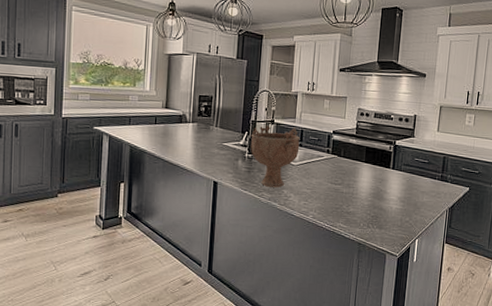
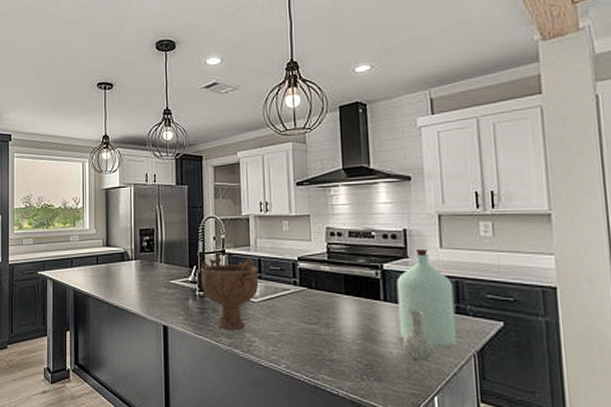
bottle: none [400,130,442,214] -> present [396,248,457,361]

